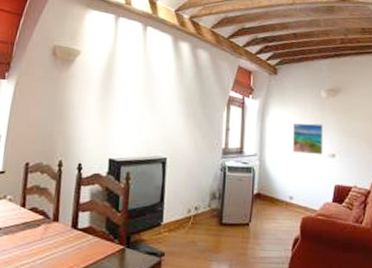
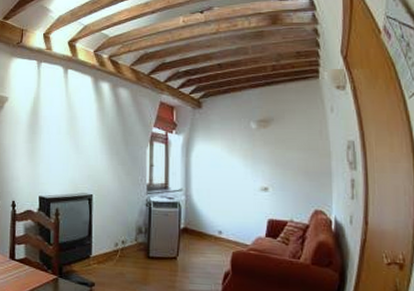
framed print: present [292,123,324,155] -> none [220,156,254,189]

